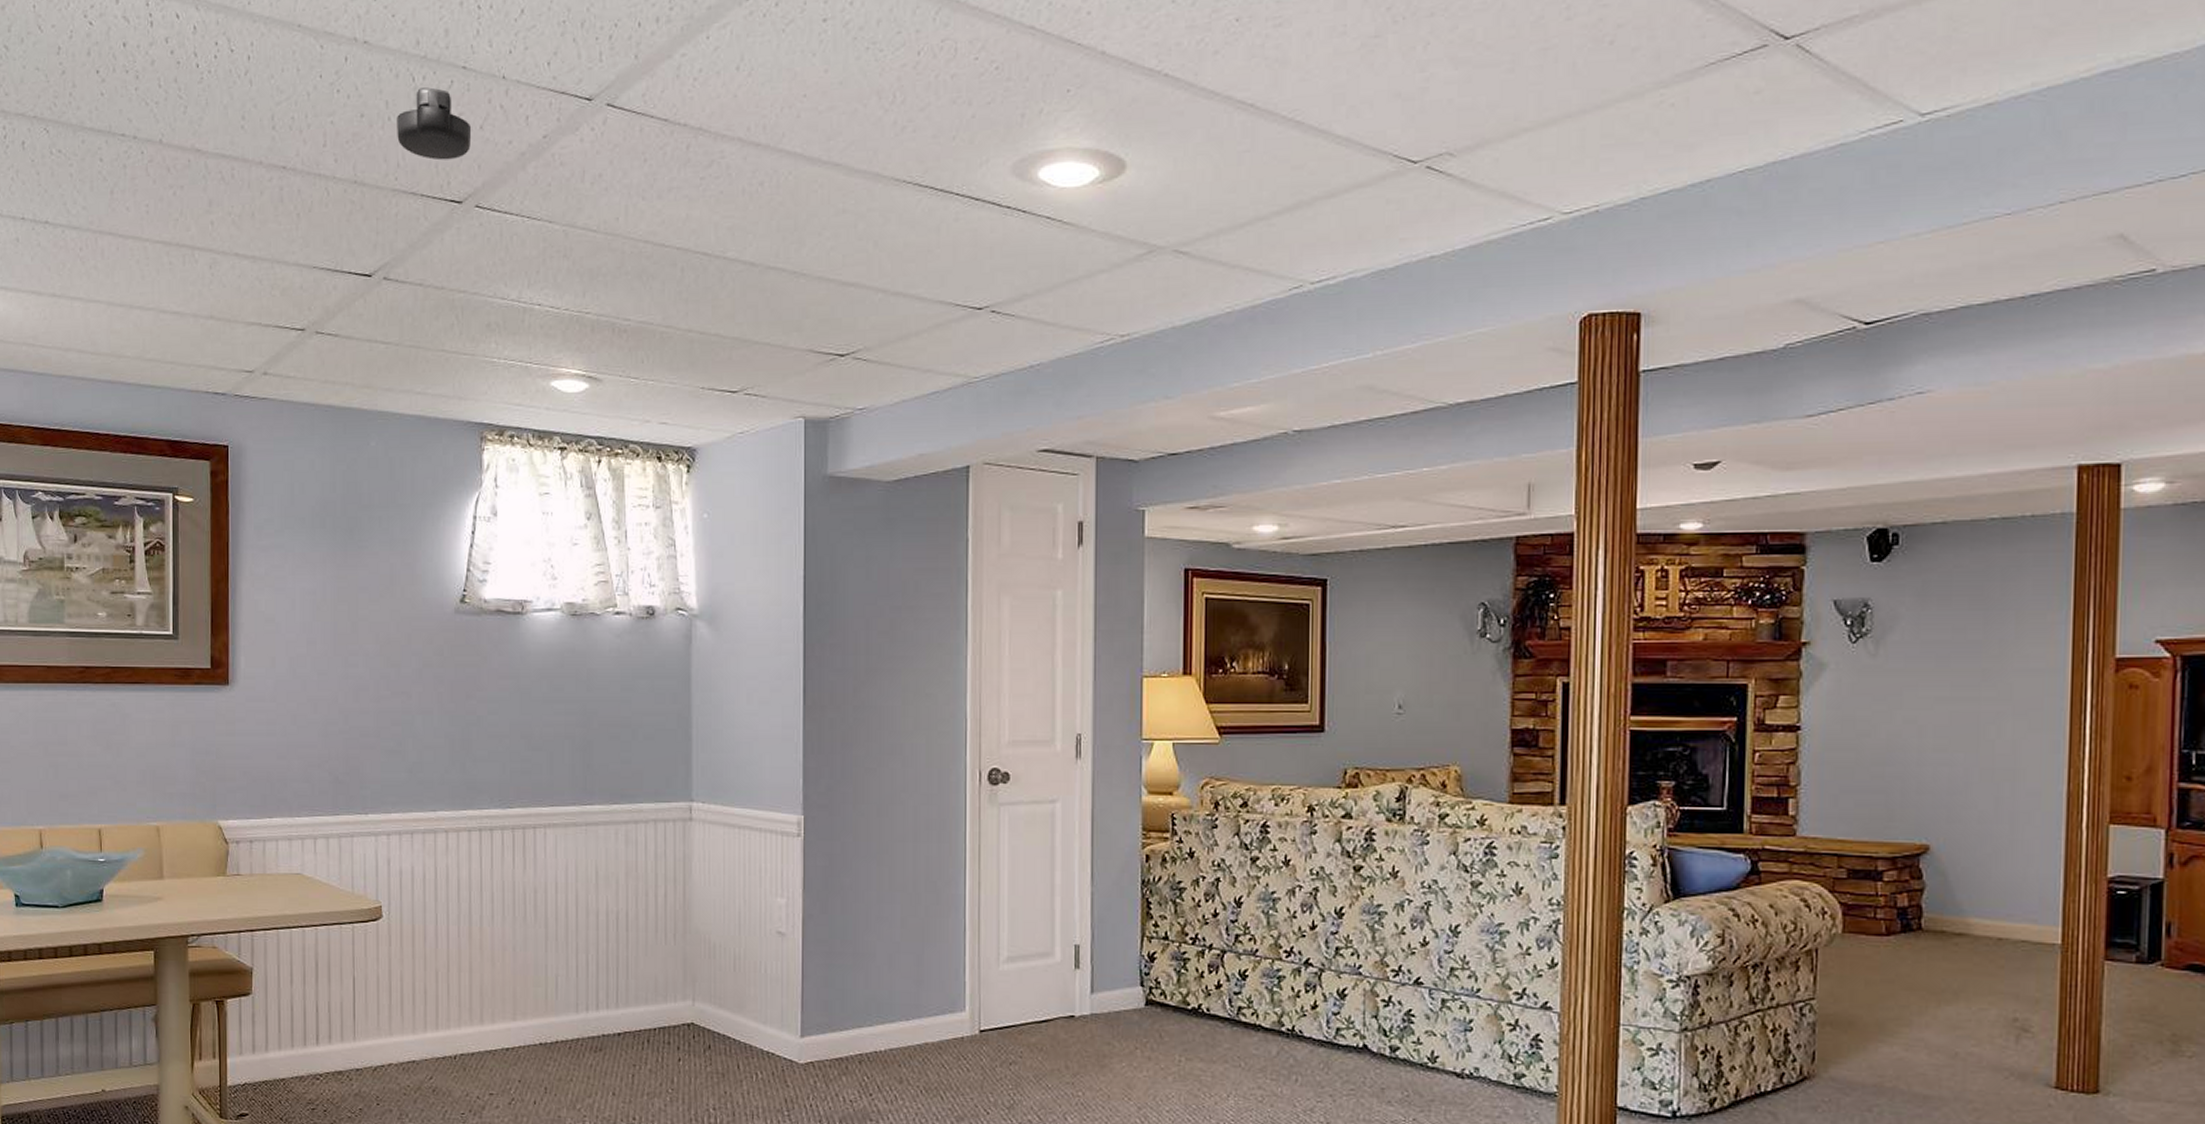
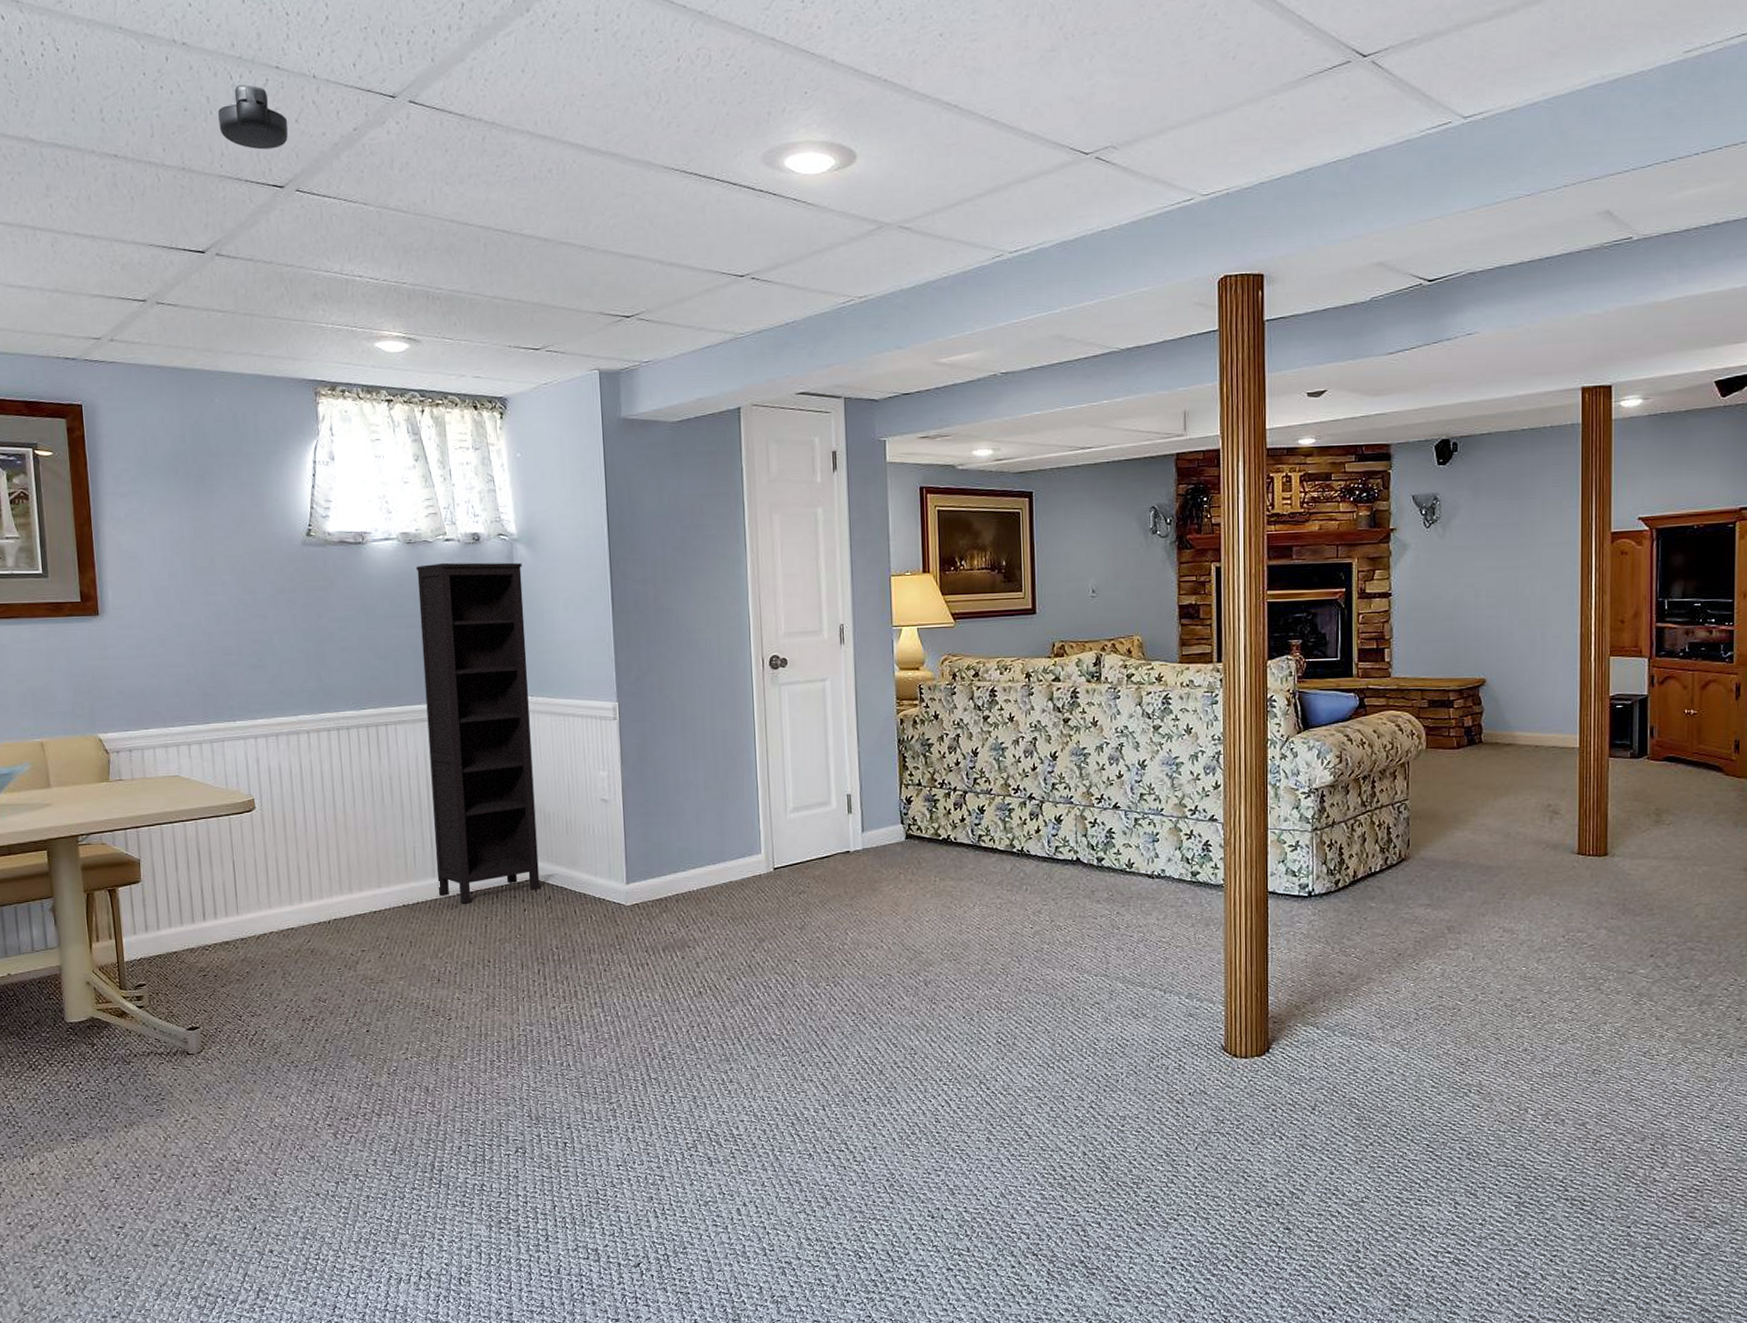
bookcase: none [580,639,701,1047] -> present [416,562,540,904]

